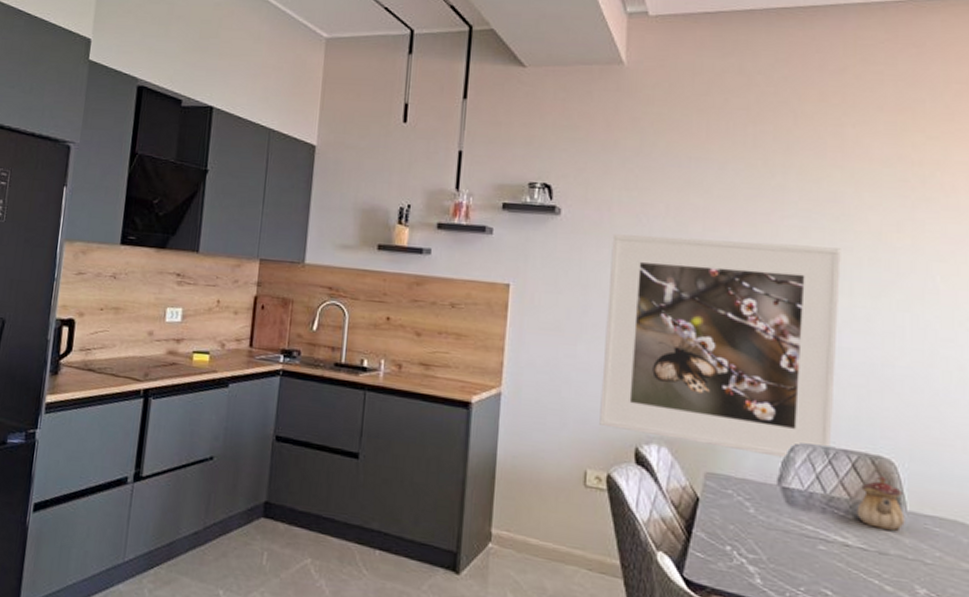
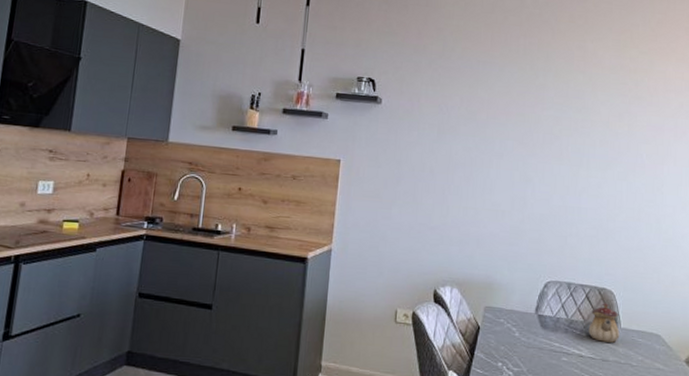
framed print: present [599,234,841,458] -> none [407,120,582,292]

